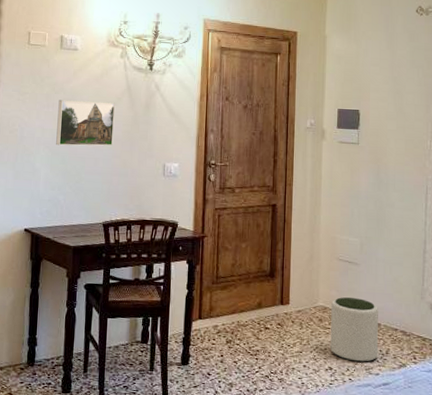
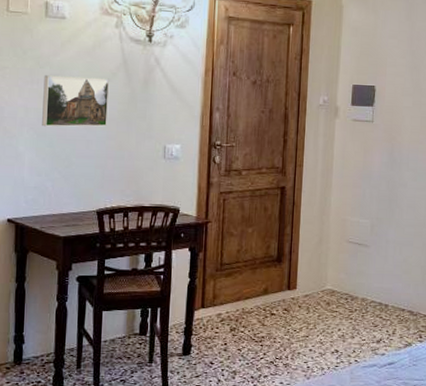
plant pot: present [330,297,379,362] -> none [337,280,387,343]

